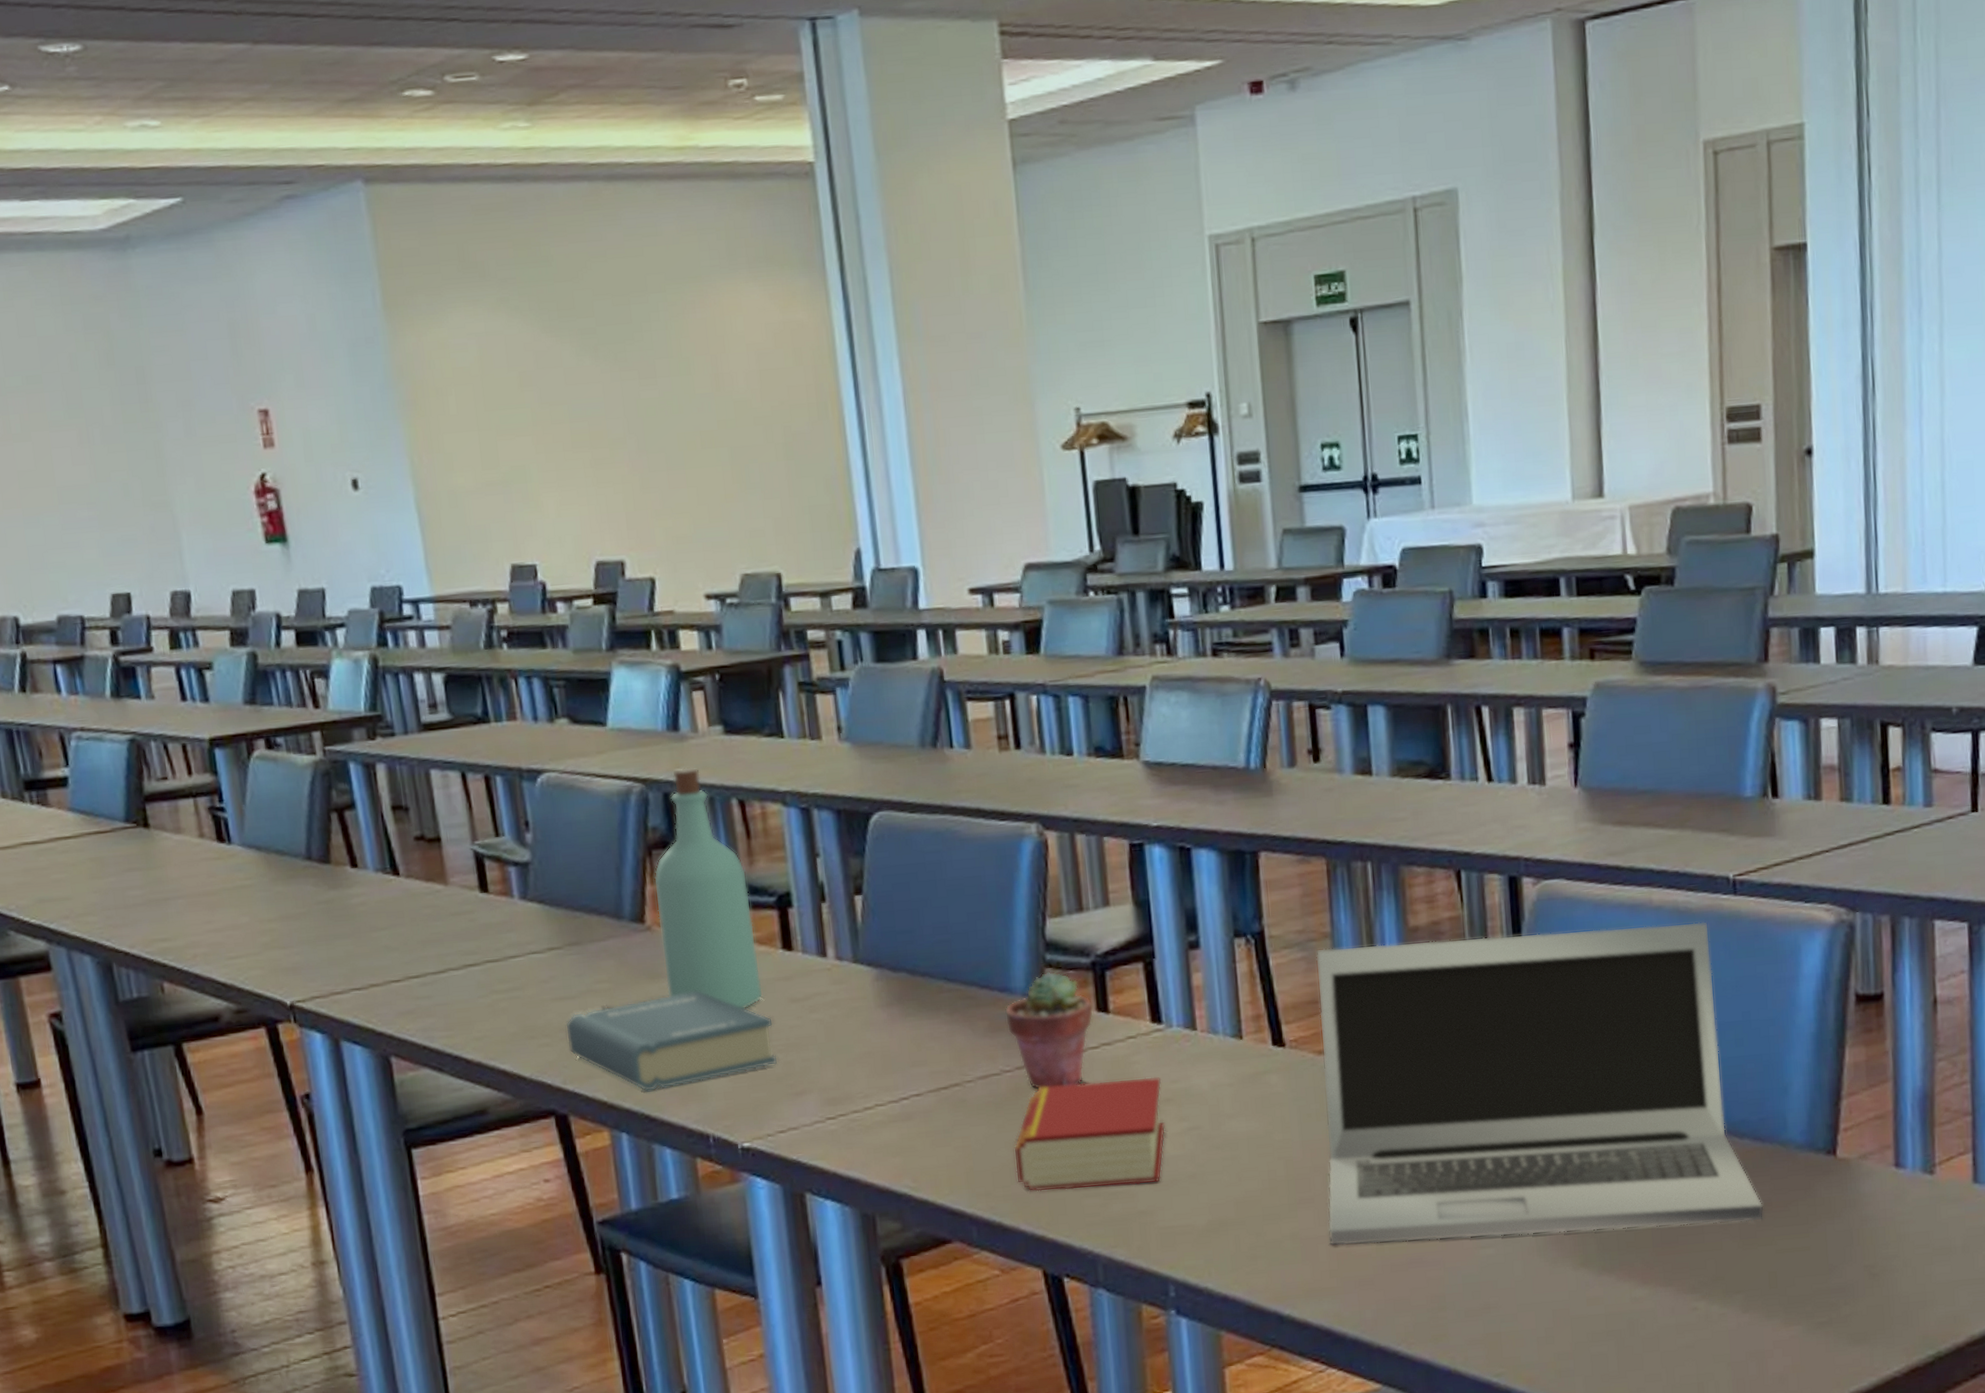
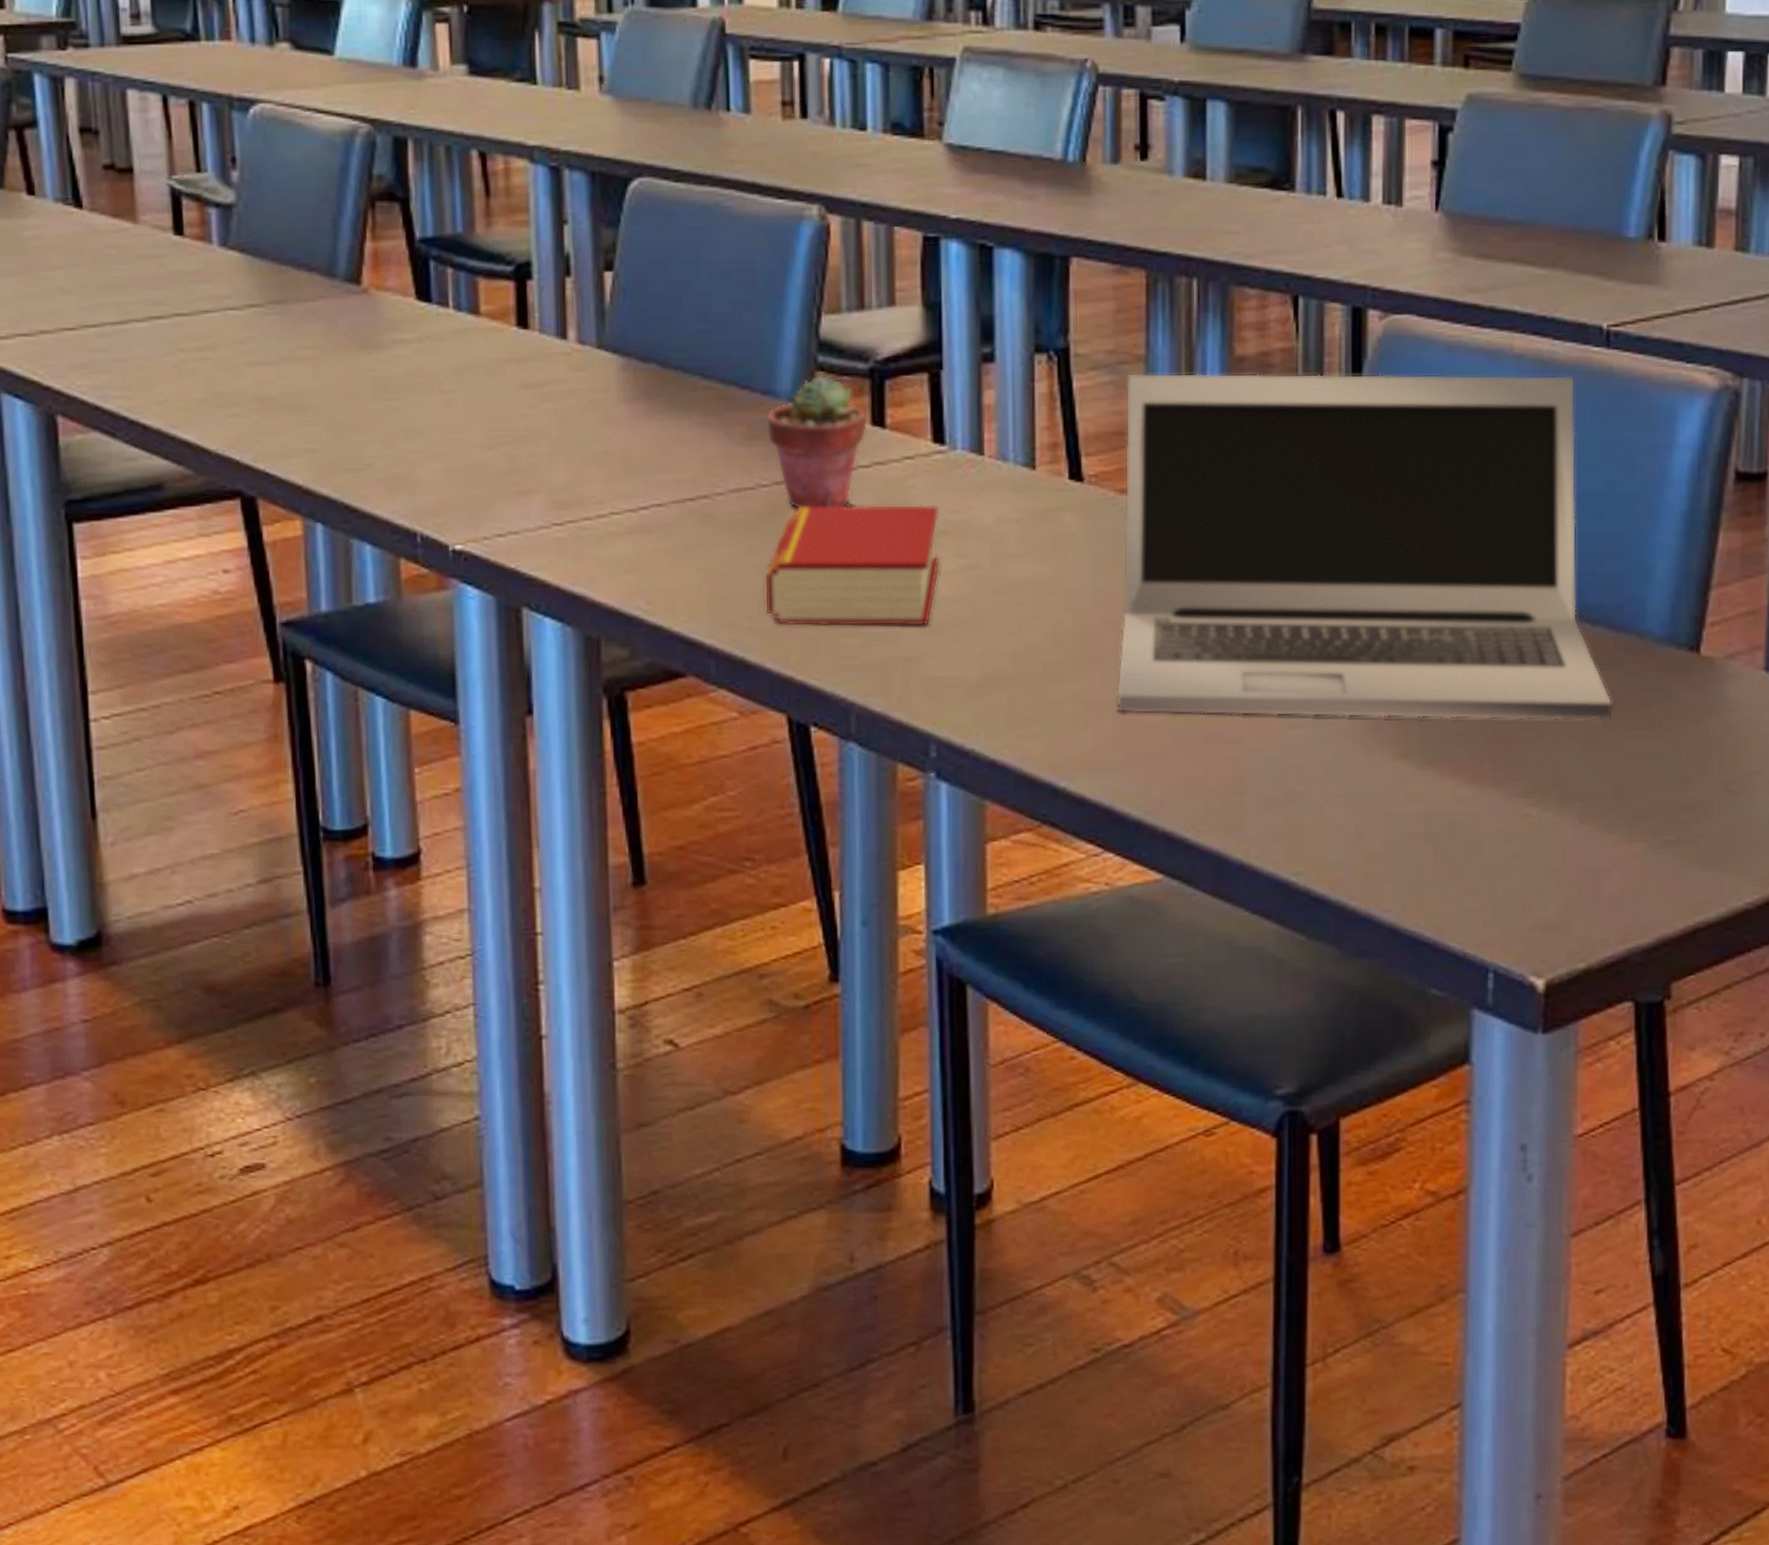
book: present [565,991,777,1092] -> none [260,367,501,478]
bottle: present [653,767,763,1009] -> none [374,110,490,392]

